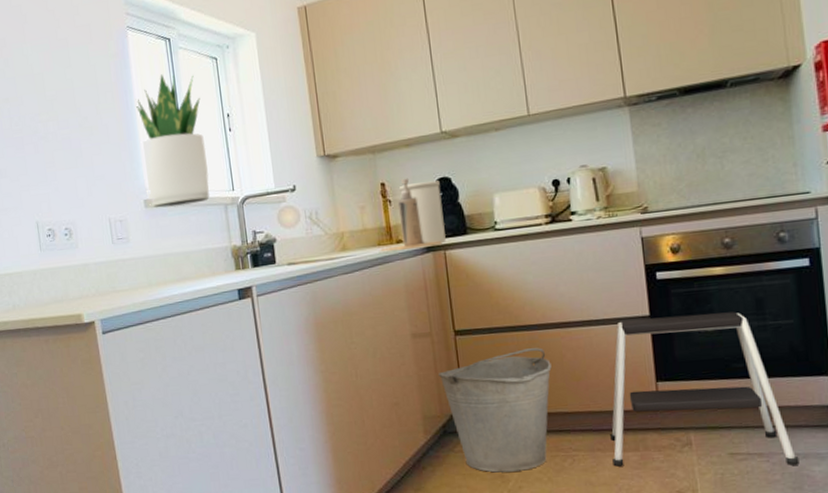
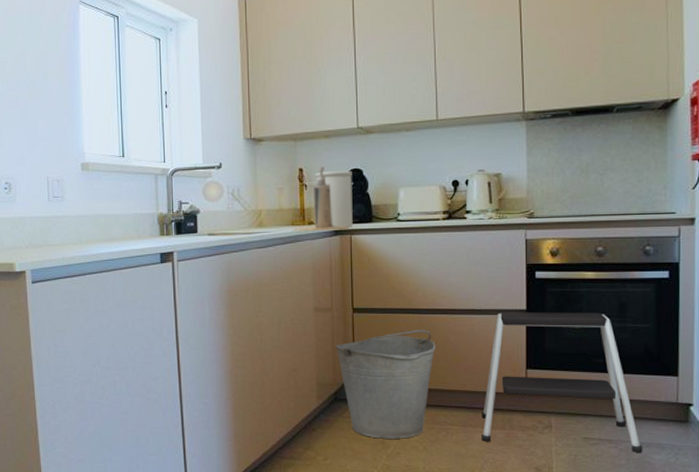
planter: present [136,74,210,208] -> none [82,49,143,172]

